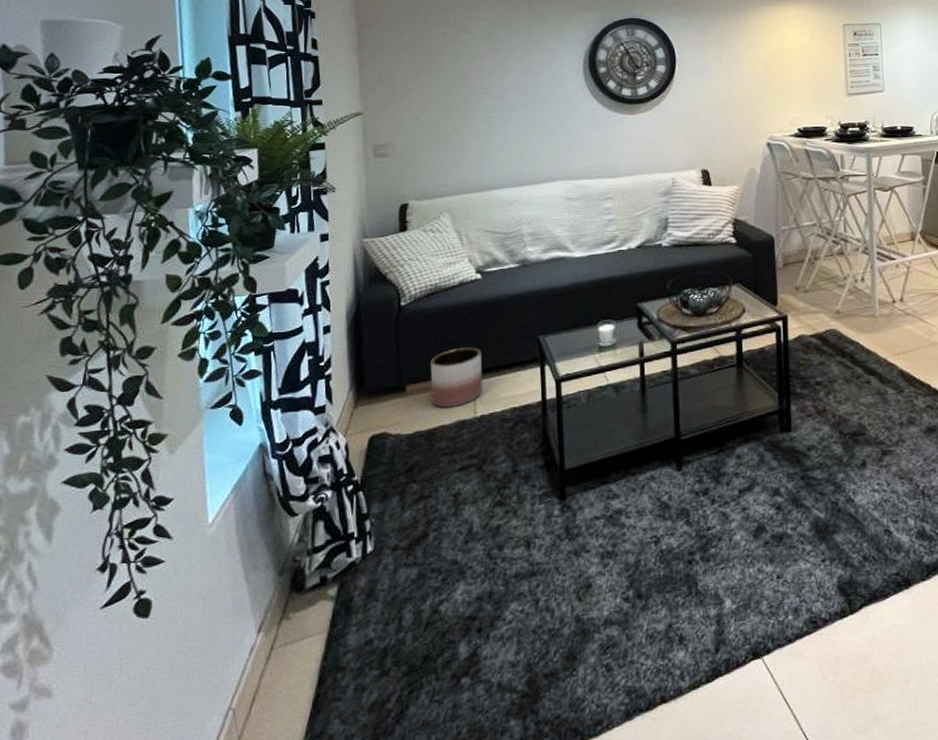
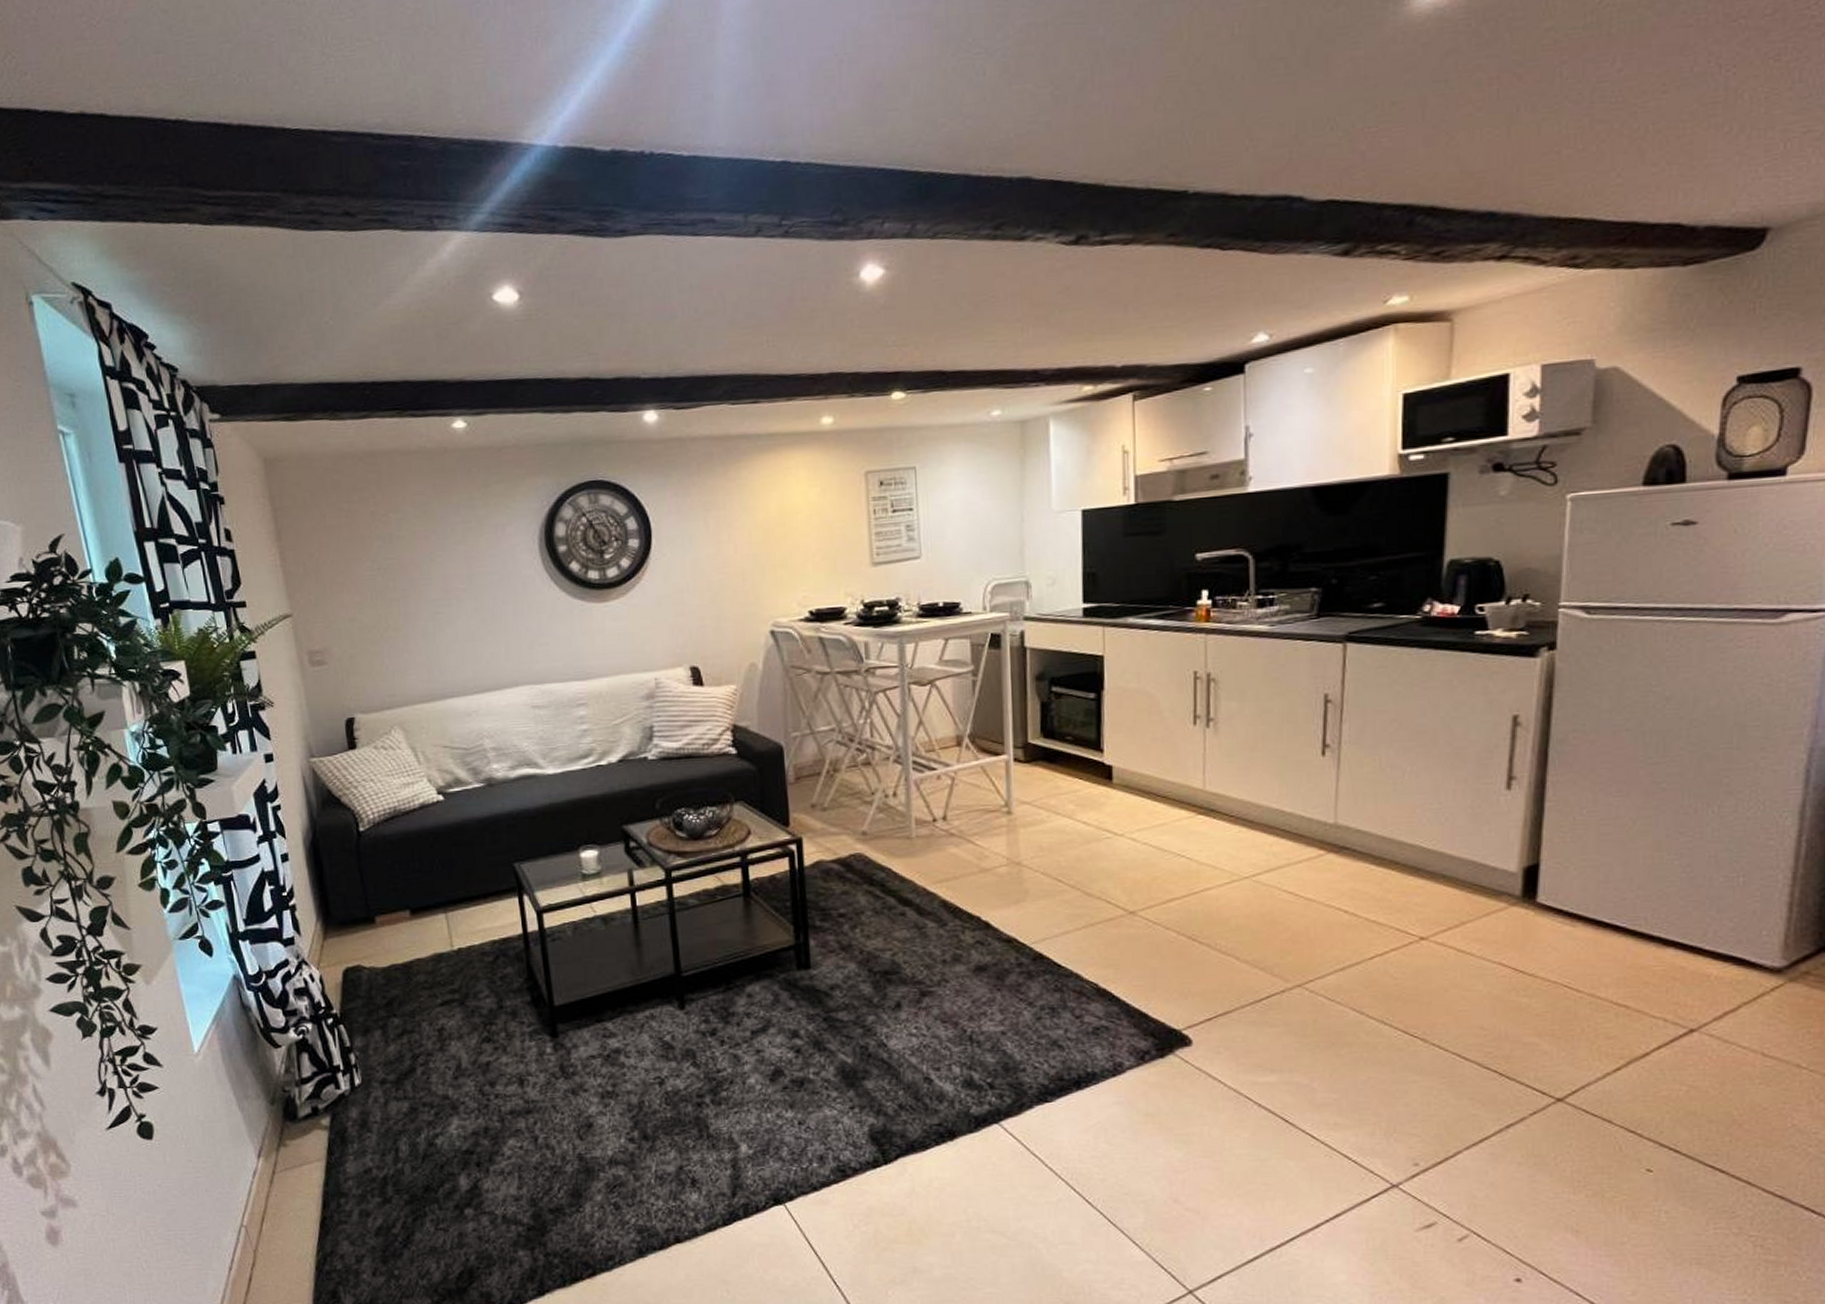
planter: present [430,347,483,408] -> none [398,875,458,941]

